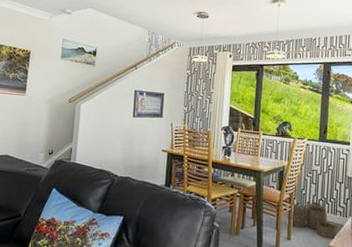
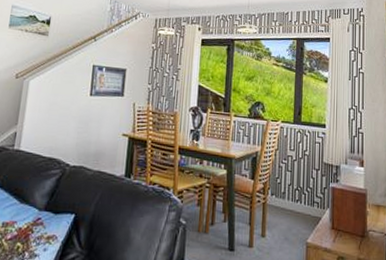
woven basket: present [287,200,338,239] -> none [261,190,316,235]

